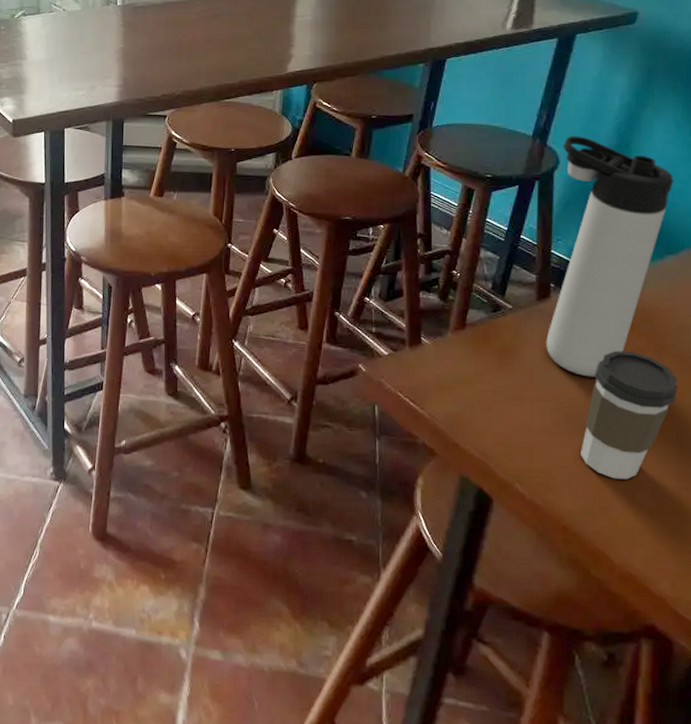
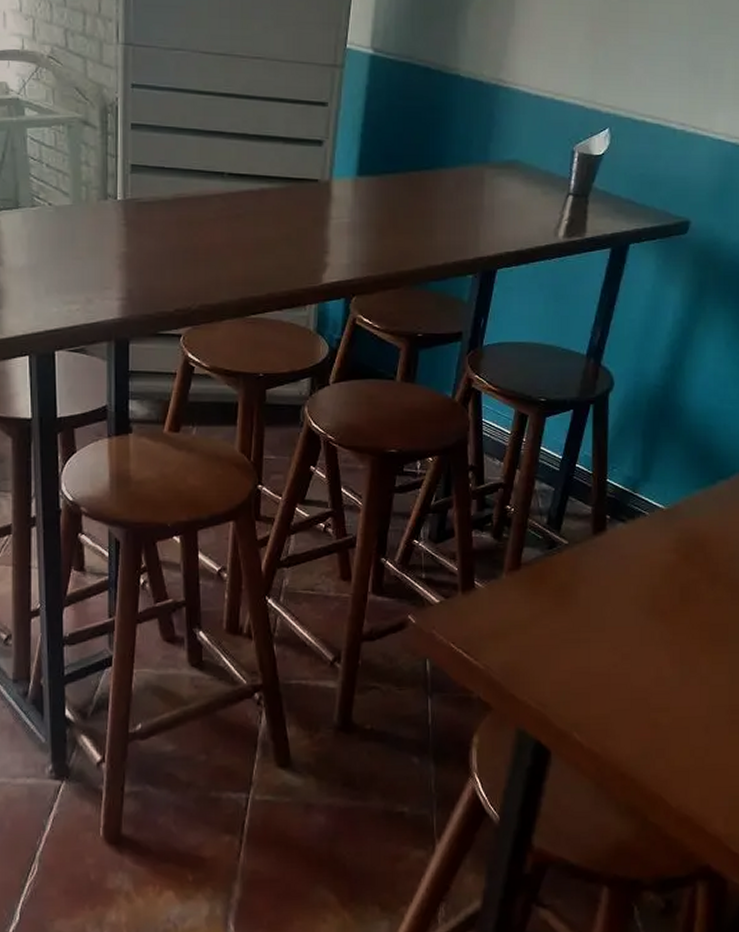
thermos bottle: present [546,136,673,377] -> none [603,355,725,613]
coffee cup: present [581,350,678,480] -> none [638,583,730,719]

